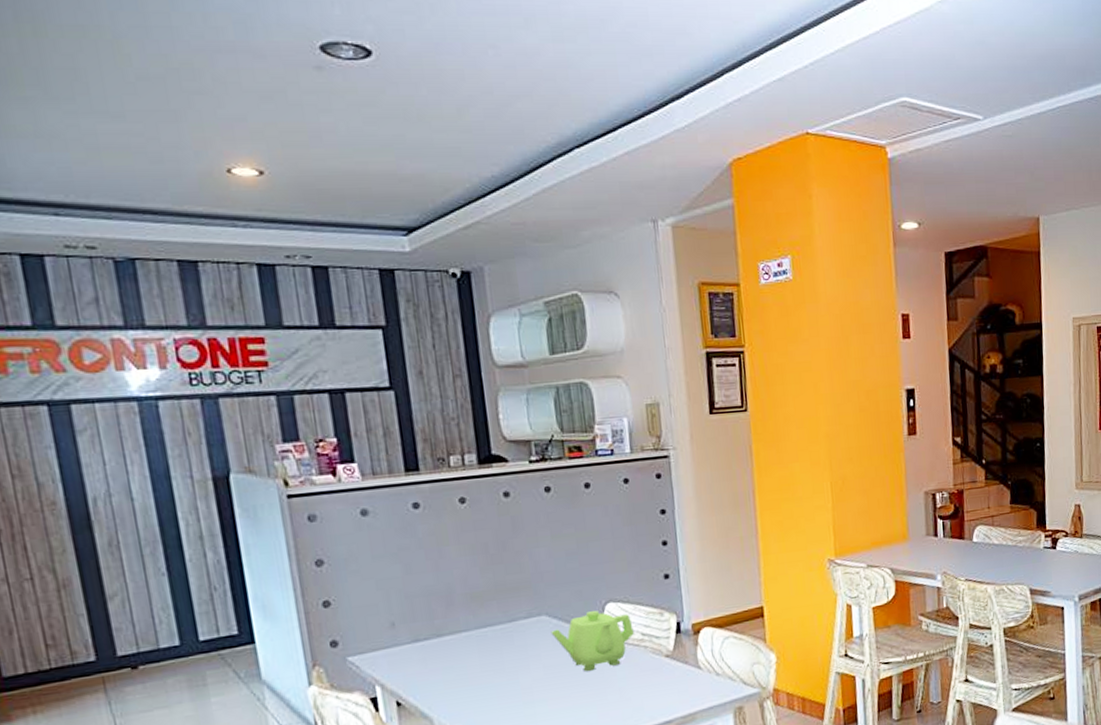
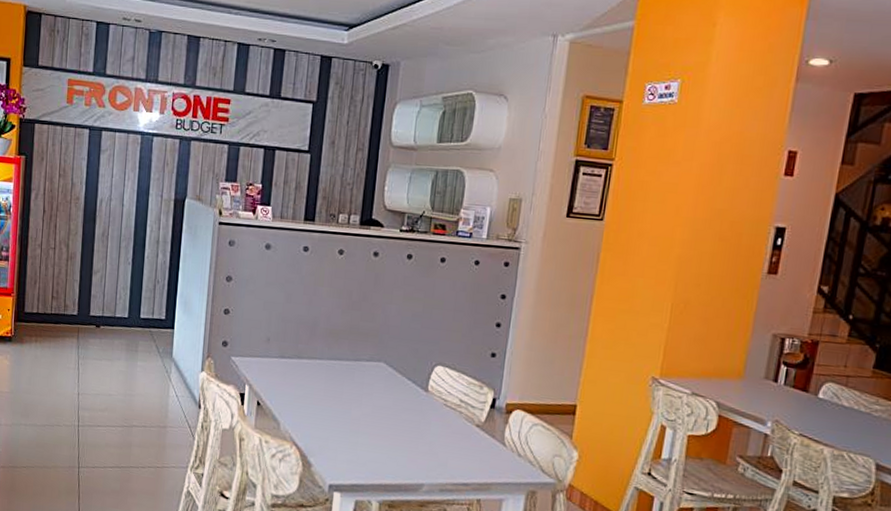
teapot: present [550,611,634,671] -> none [385,369,454,422]

